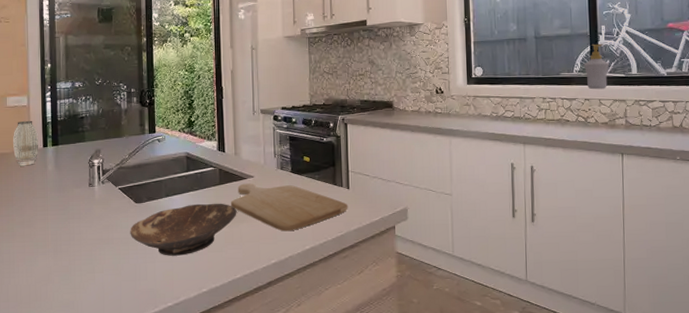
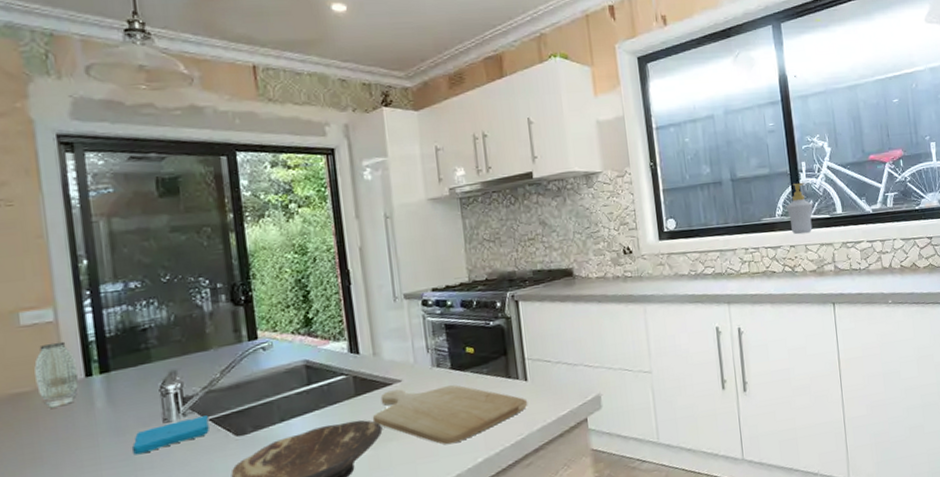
sponge: none [68,185,118,207] -> present [132,415,209,455]

